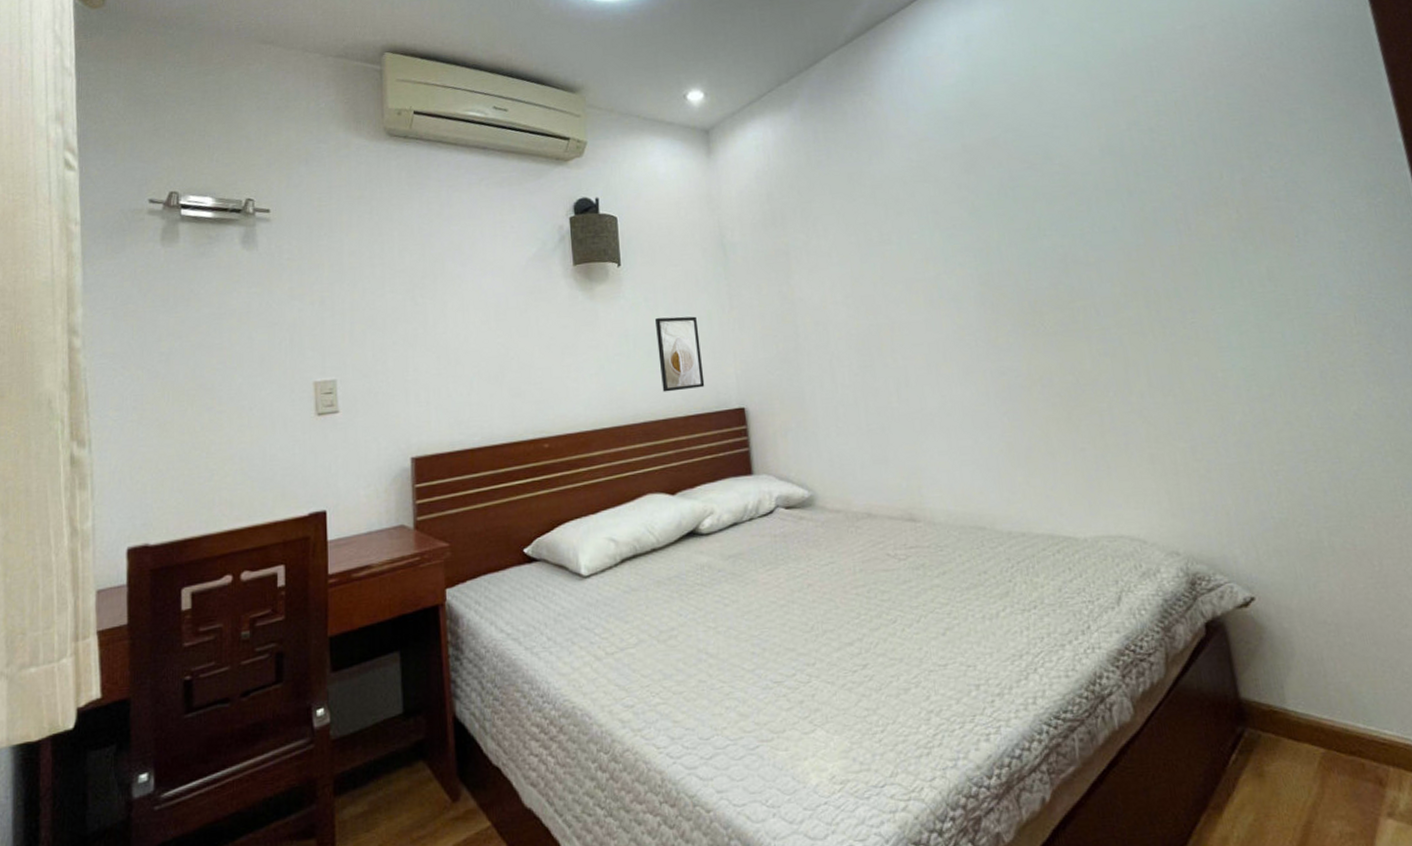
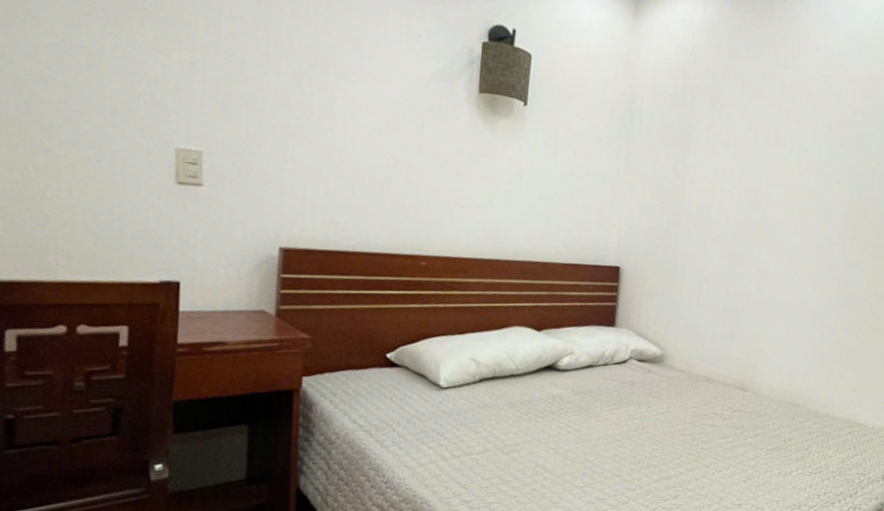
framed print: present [655,316,705,392] -> none [546,165,592,241]

